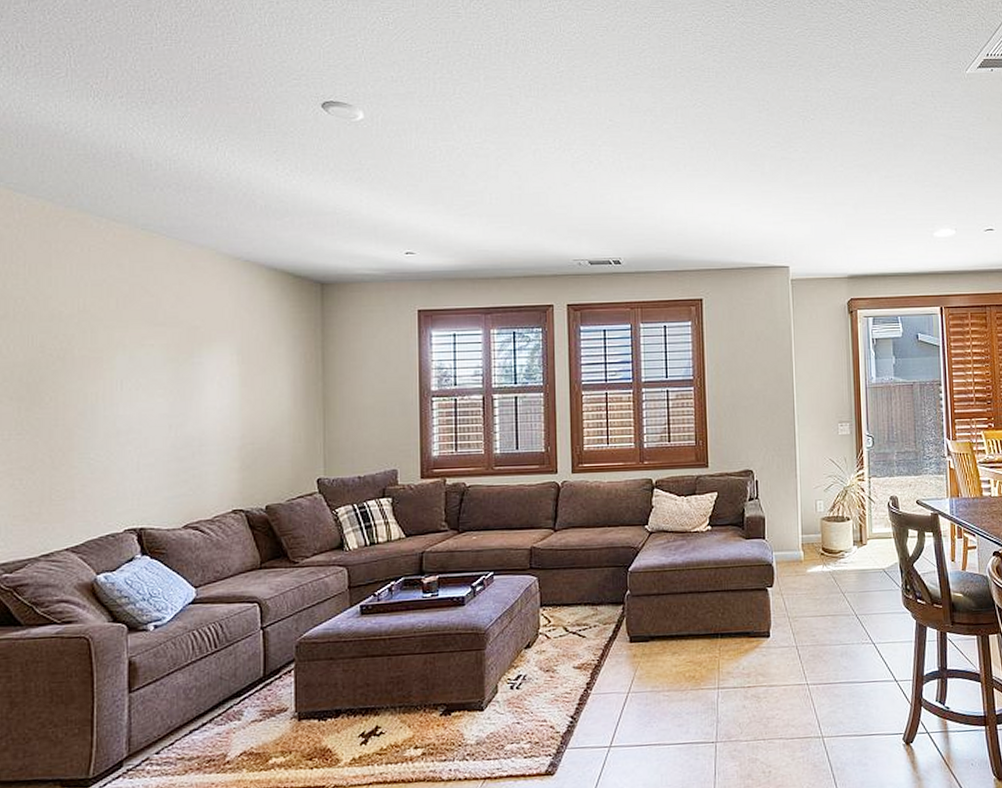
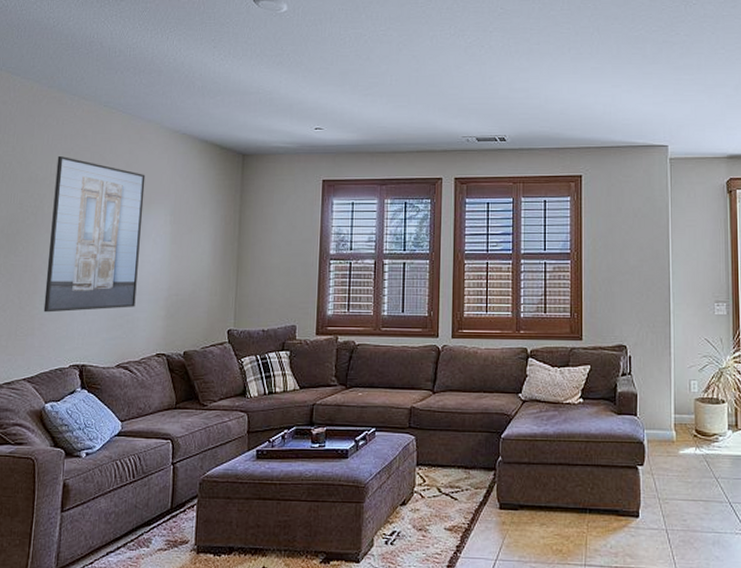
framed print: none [84,288,203,472] -> present [43,155,146,313]

